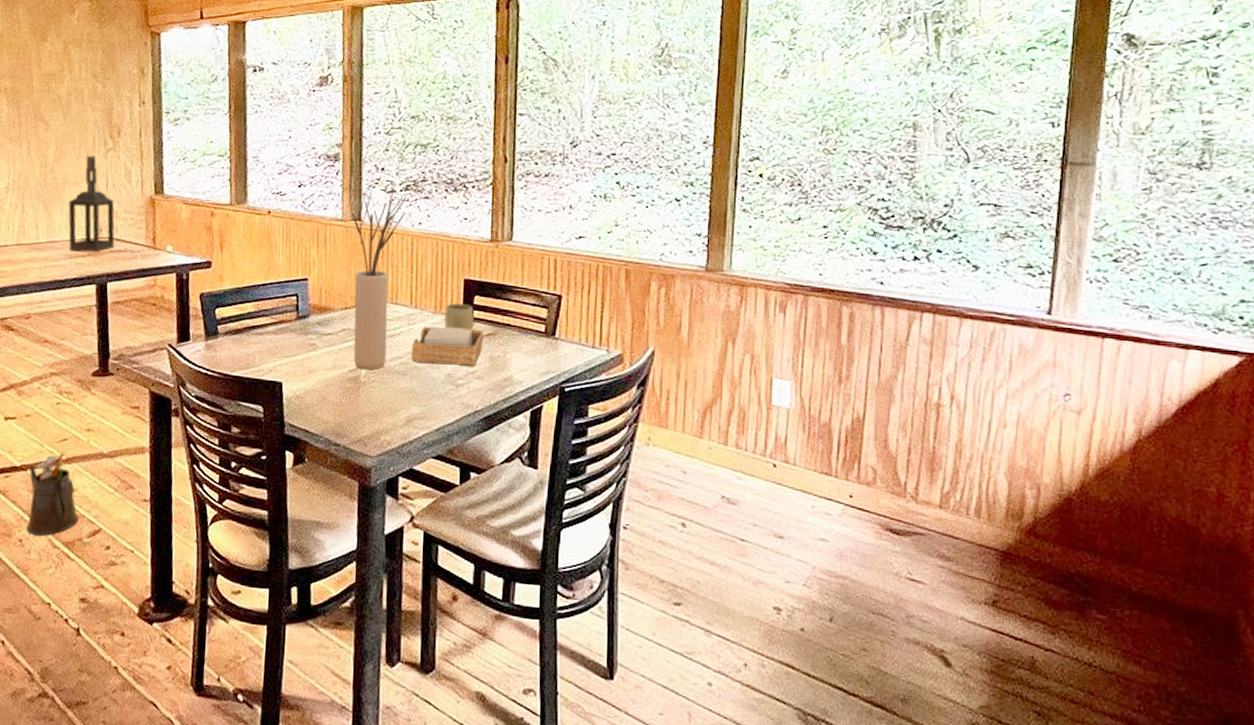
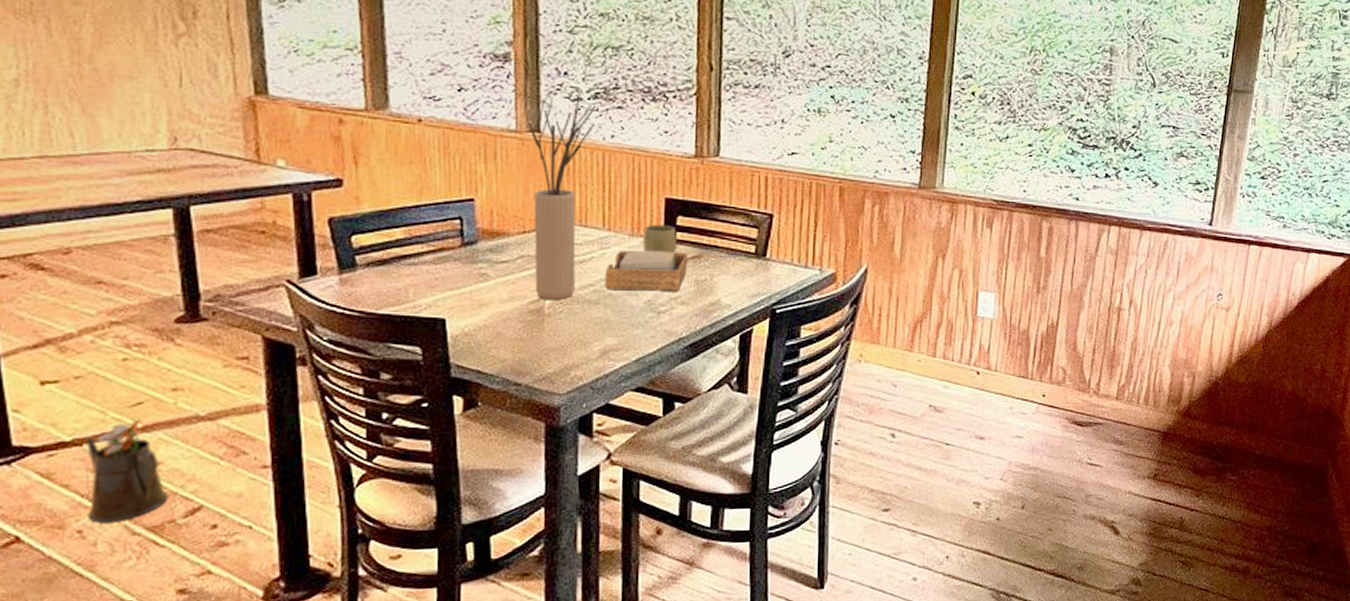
lantern: present [68,155,115,252] -> none [121,41,198,167]

